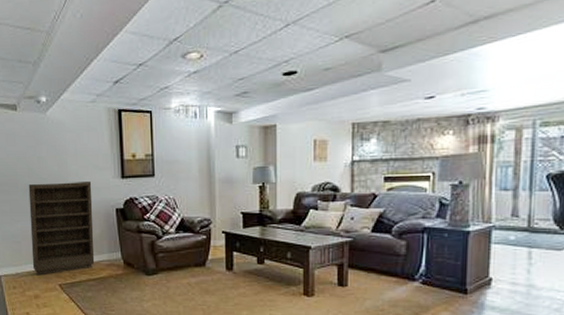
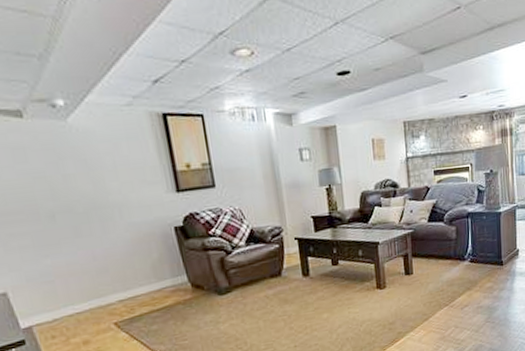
bookshelf: present [28,182,95,276] -> none [54,199,157,317]

